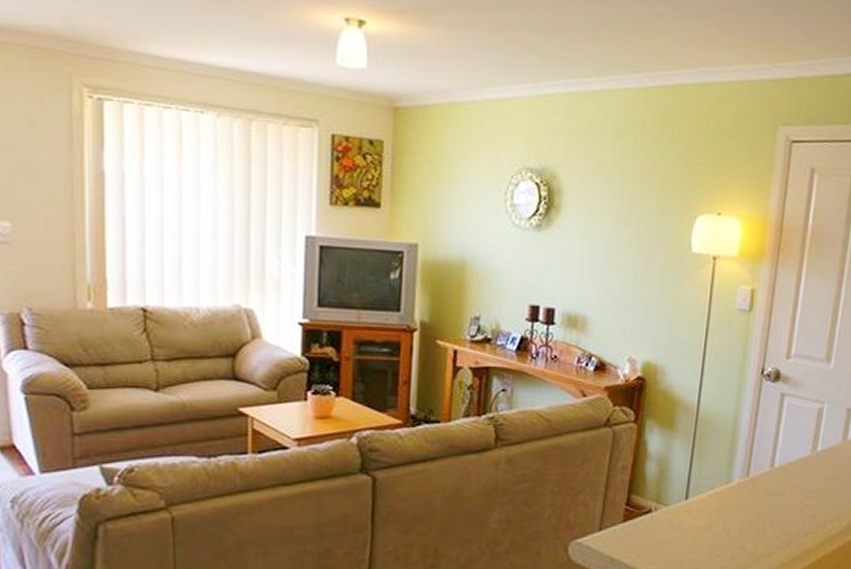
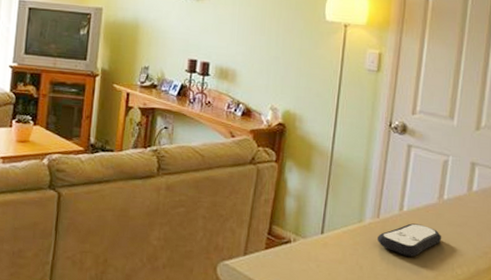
remote control: none [746,480,815,516] -> present [377,223,442,257]

